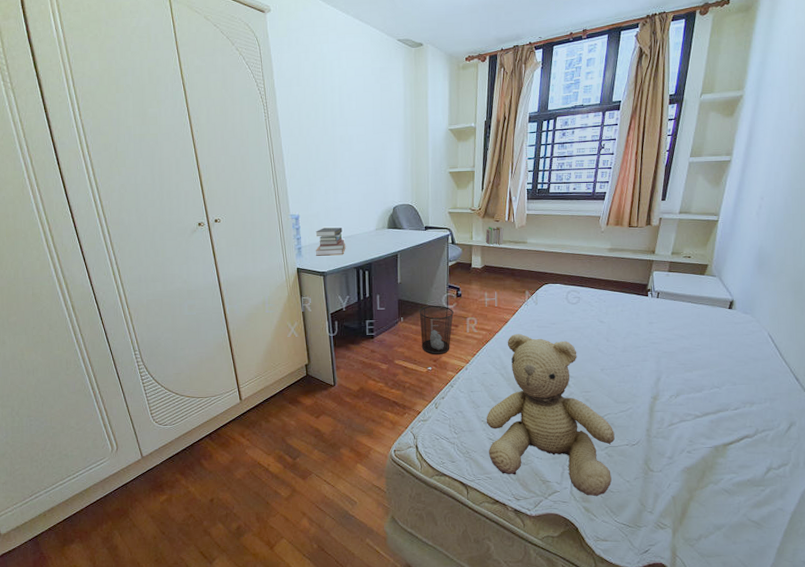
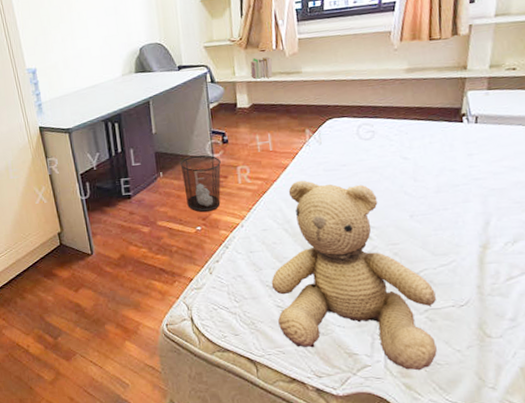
books: present [315,227,346,256] -> none [55,77,91,112]

